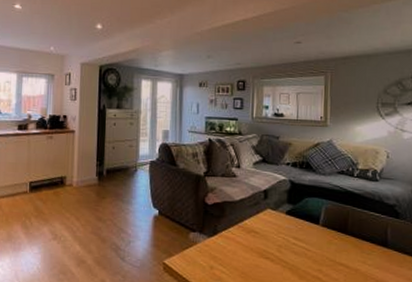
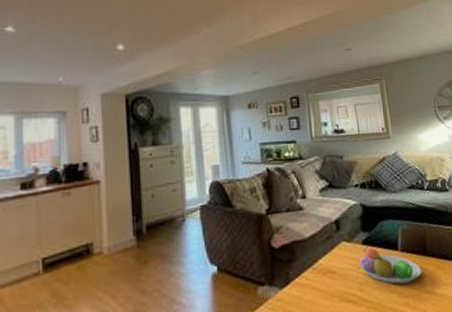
fruit bowl: none [281,216,340,254] -> present [359,246,422,284]

